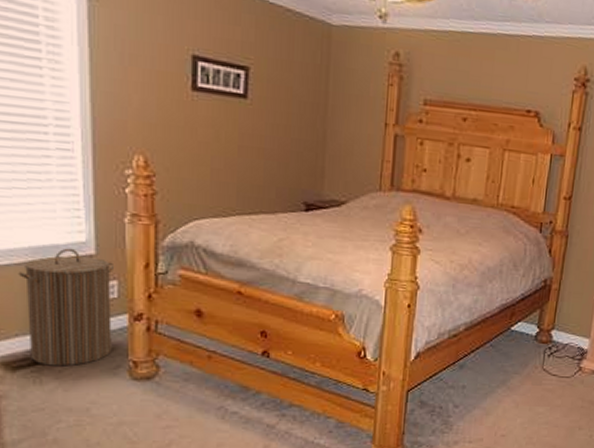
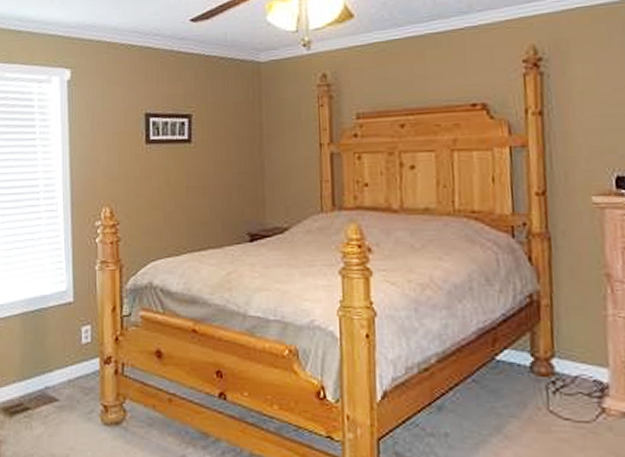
laundry hamper: present [18,248,113,367] -> none [16,297,87,412]

